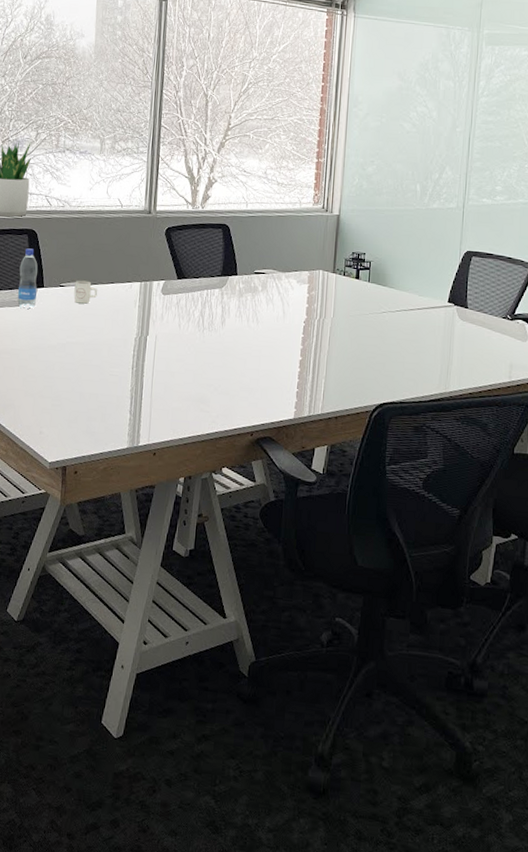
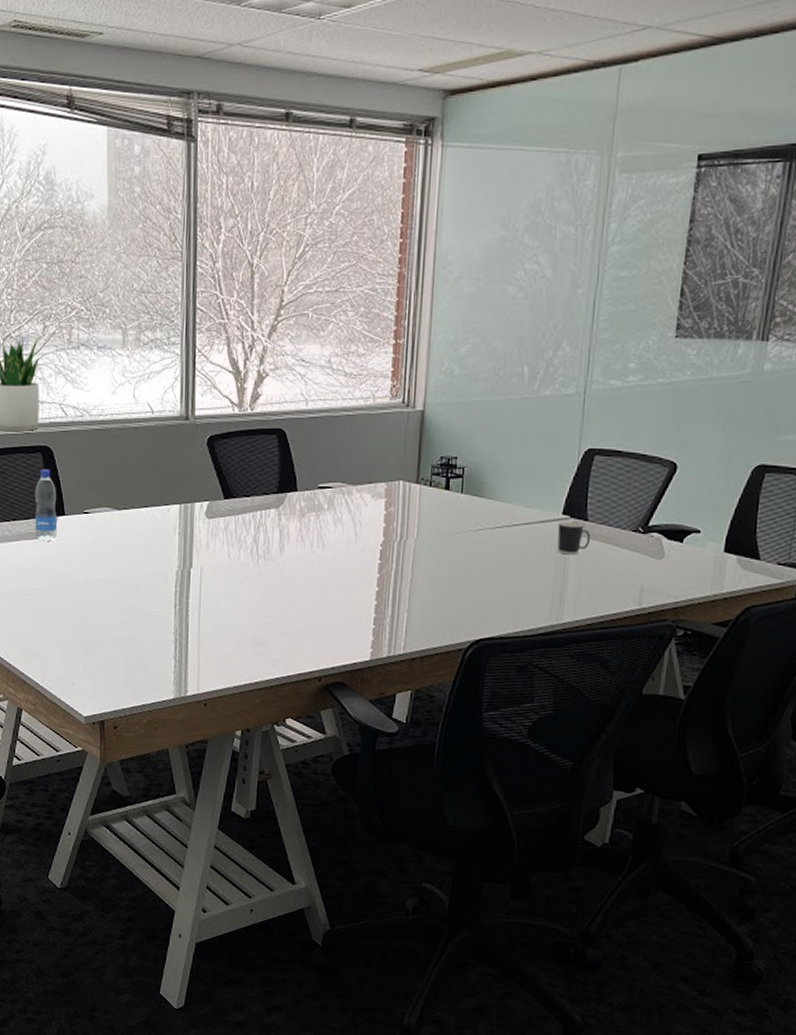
mug: present [74,280,98,304] -> none [101,505,130,533]
mug: none [444,308,471,336] -> present [557,522,591,555]

